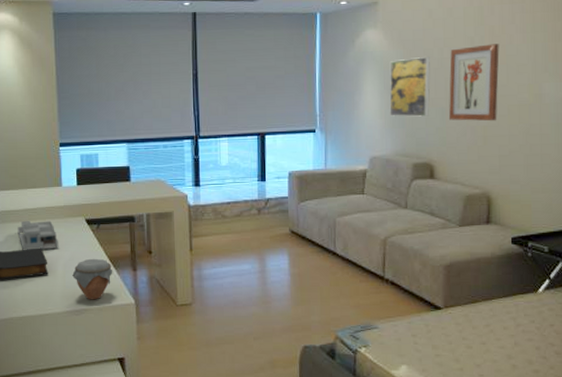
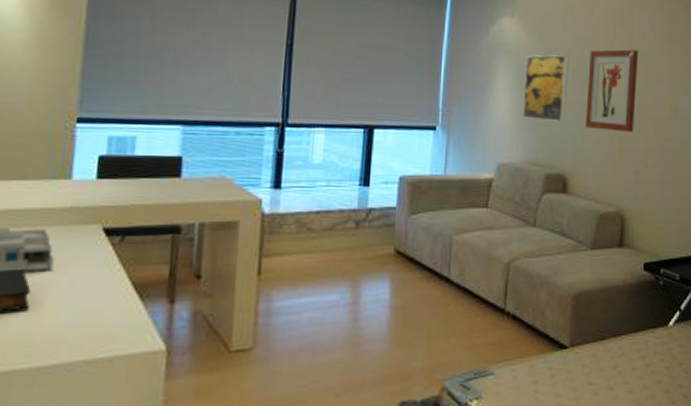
jar: present [72,258,113,300] -> none [69,285,138,347]

